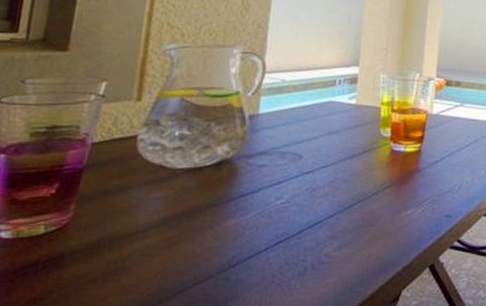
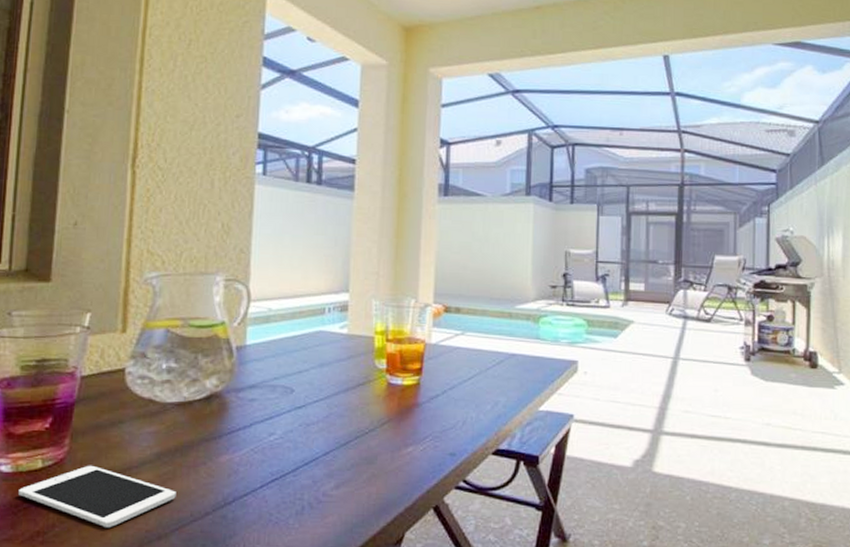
cell phone: none [17,230,181,293] -> present [19,465,176,528]

